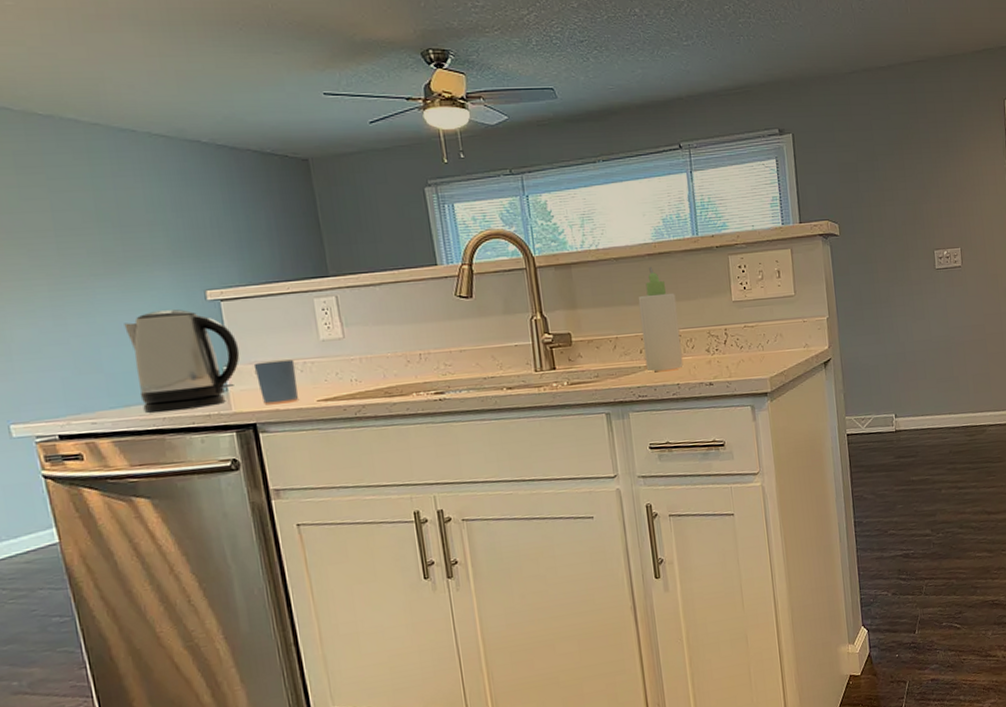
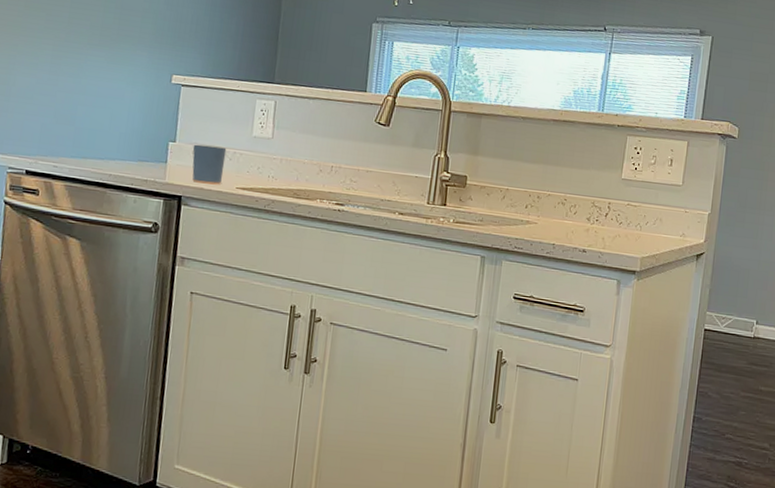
kettle: present [124,309,240,413] -> none [96,83,186,173]
bottle: present [638,267,683,372] -> none [527,132,570,230]

